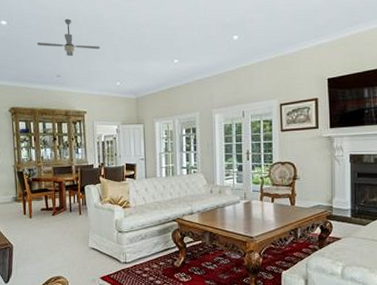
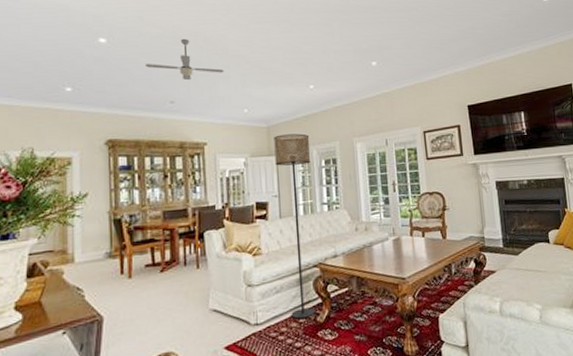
floor lamp: none [142,104,174,262] -> present [274,133,316,319]

